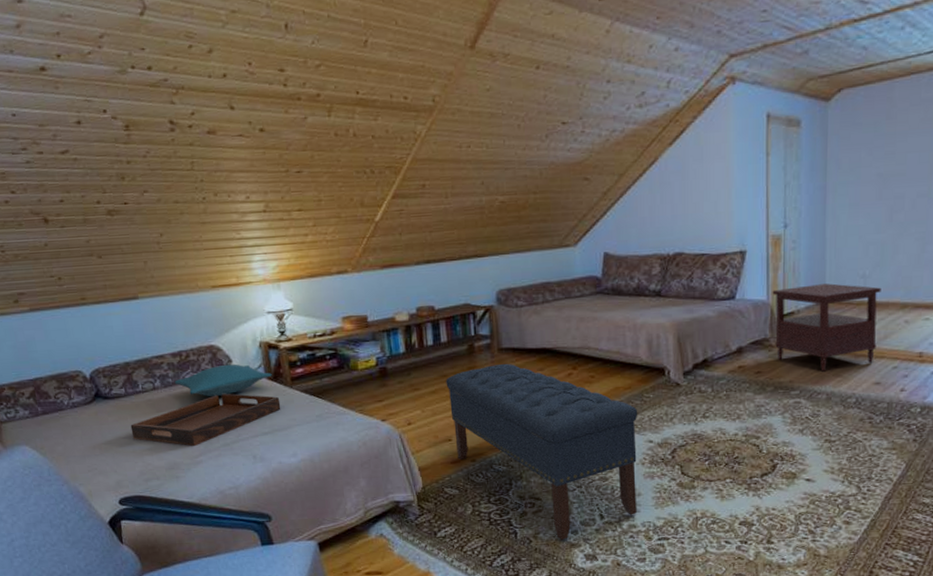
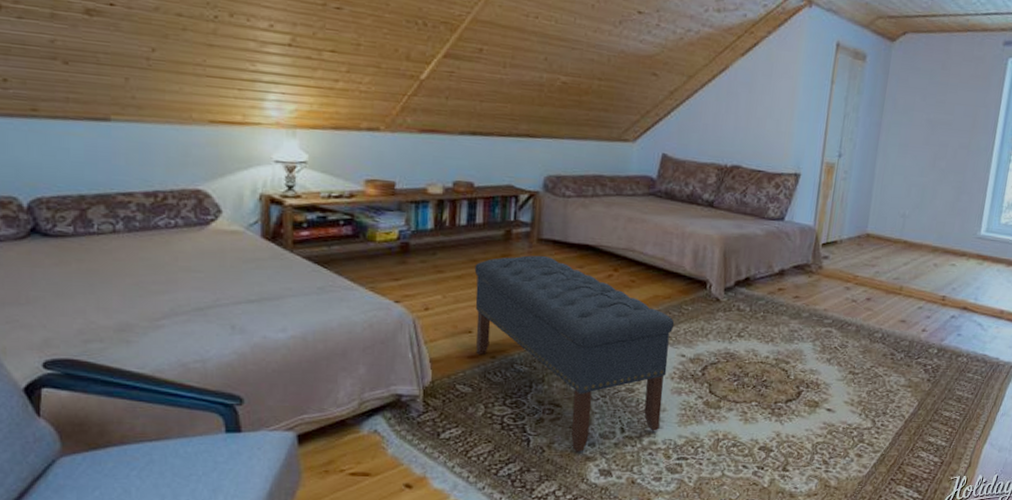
serving tray: present [130,393,281,447] -> none [74,248,276,308]
pillow: present [174,364,272,397] -> none [142,214,270,251]
side table: present [772,283,881,372] -> none [815,216,918,304]

